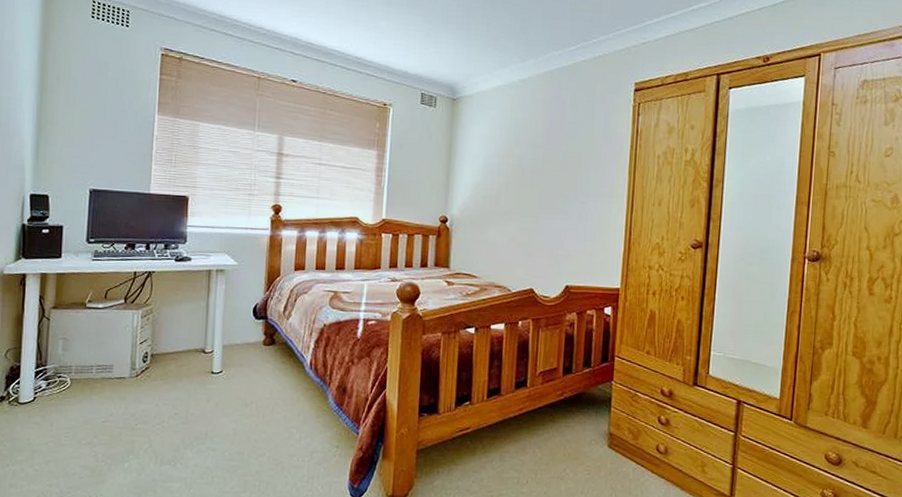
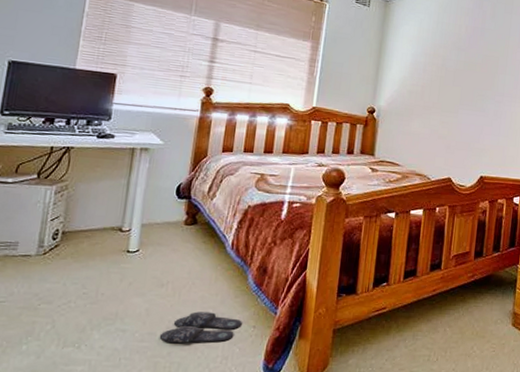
slippers: none [248,431,325,463] -> present [160,311,242,344]

